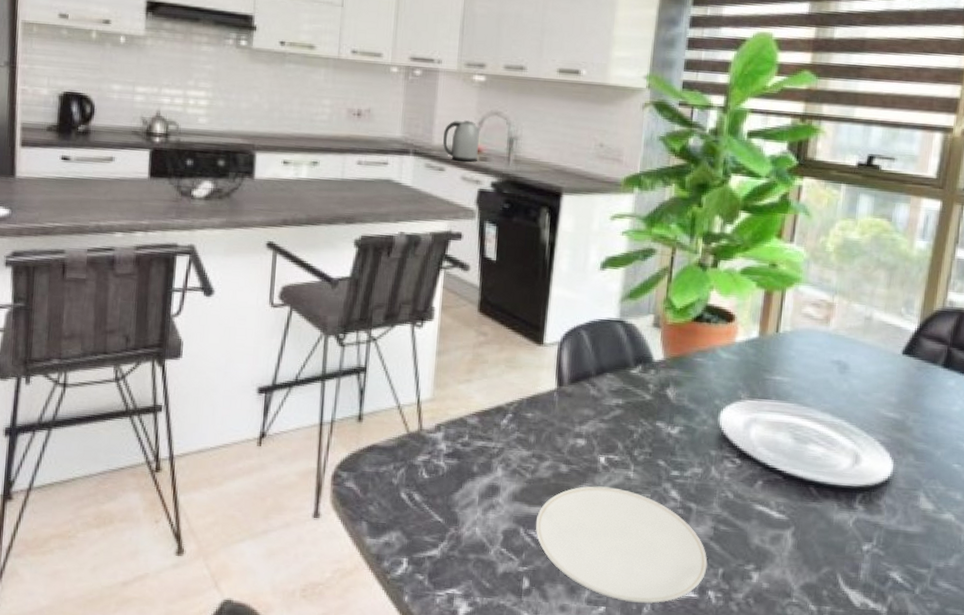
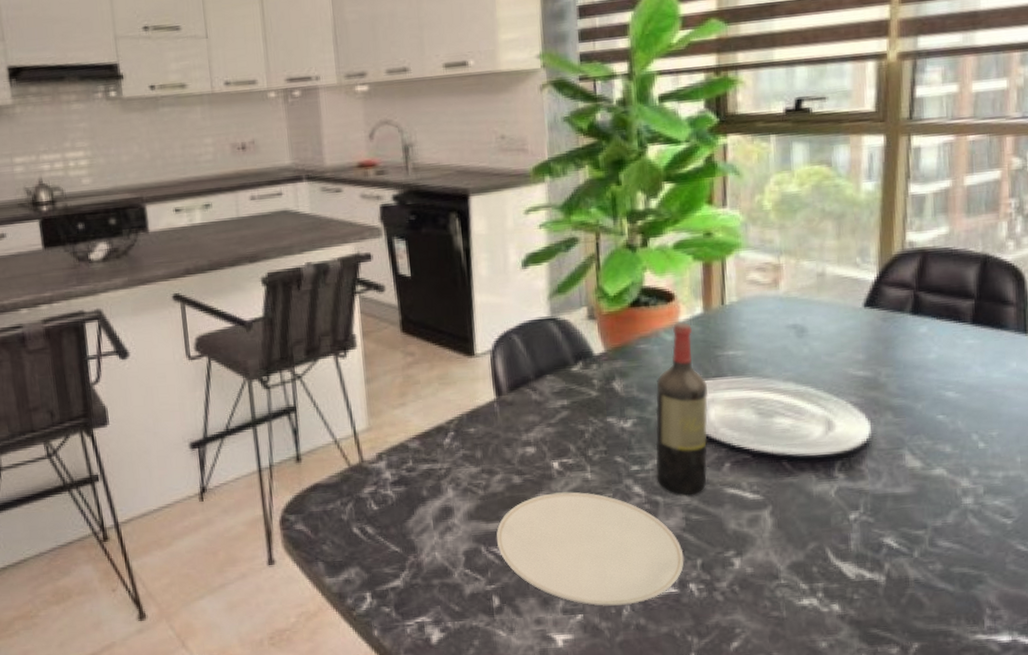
kettle: present [443,120,481,163] -> none [334,135,374,180]
wine bottle: none [692,342,753,507] -> present [655,321,709,496]

